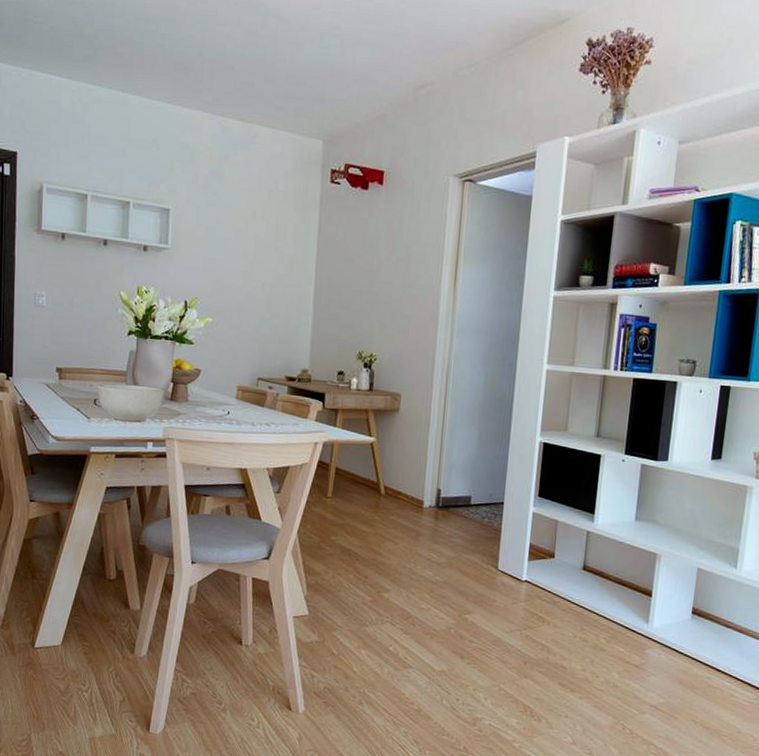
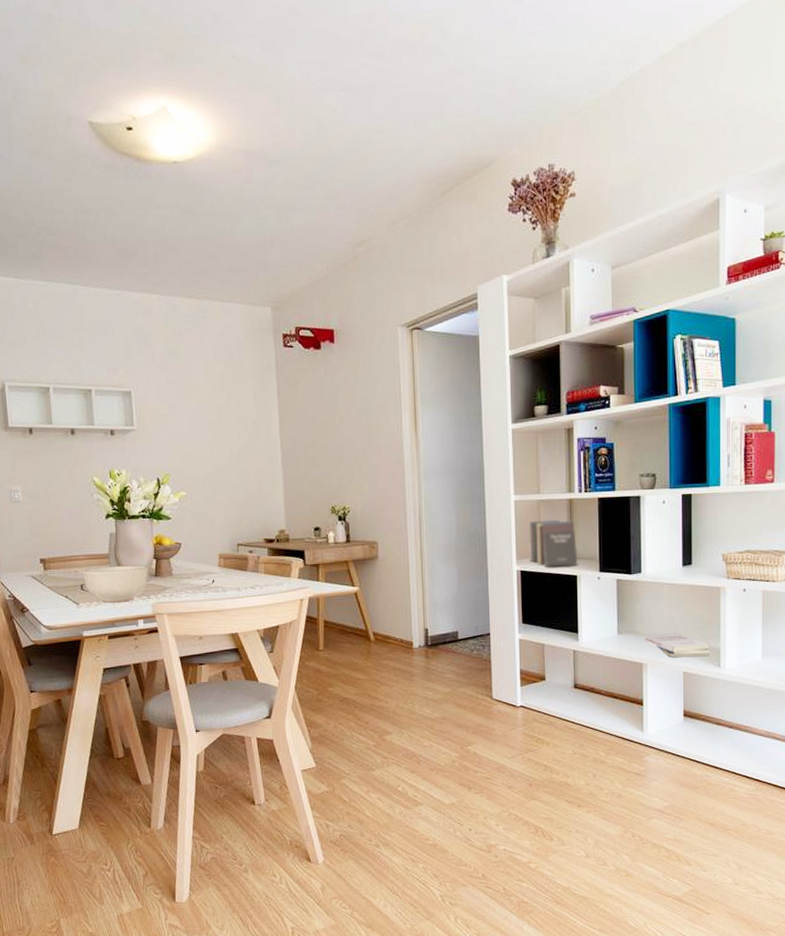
books: none [554,392,606,446] -> present [528,519,578,568]
books: none [661,524,729,556] -> present [643,633,710,657]

